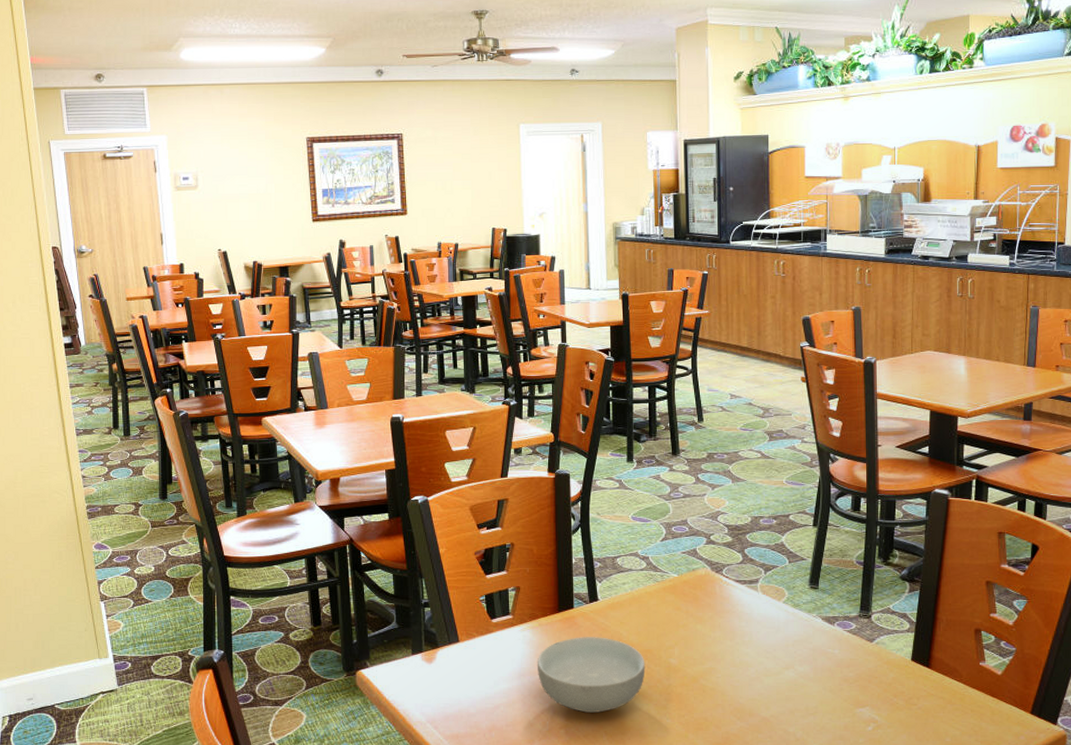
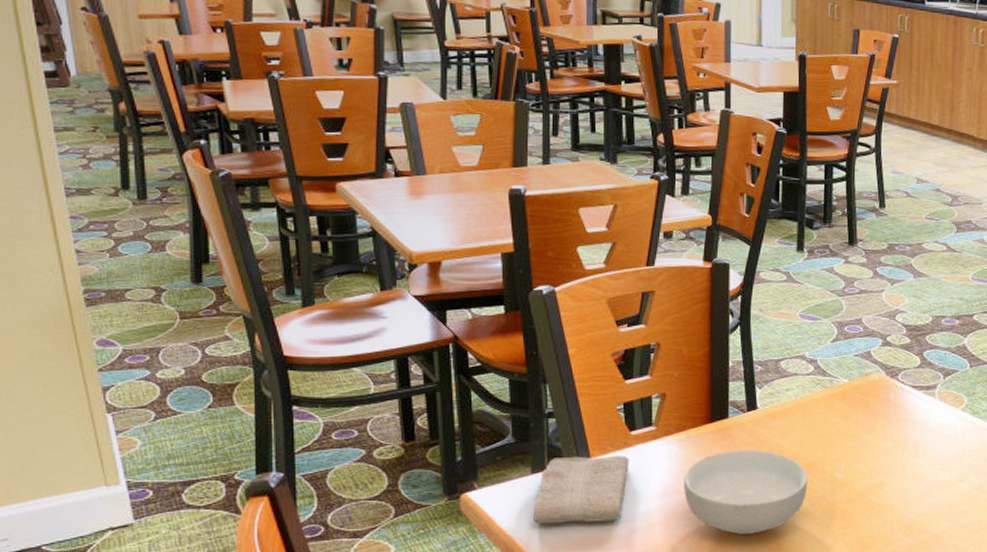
washcloth: none [414,640,491,699] -> present [533,455,629,524]

